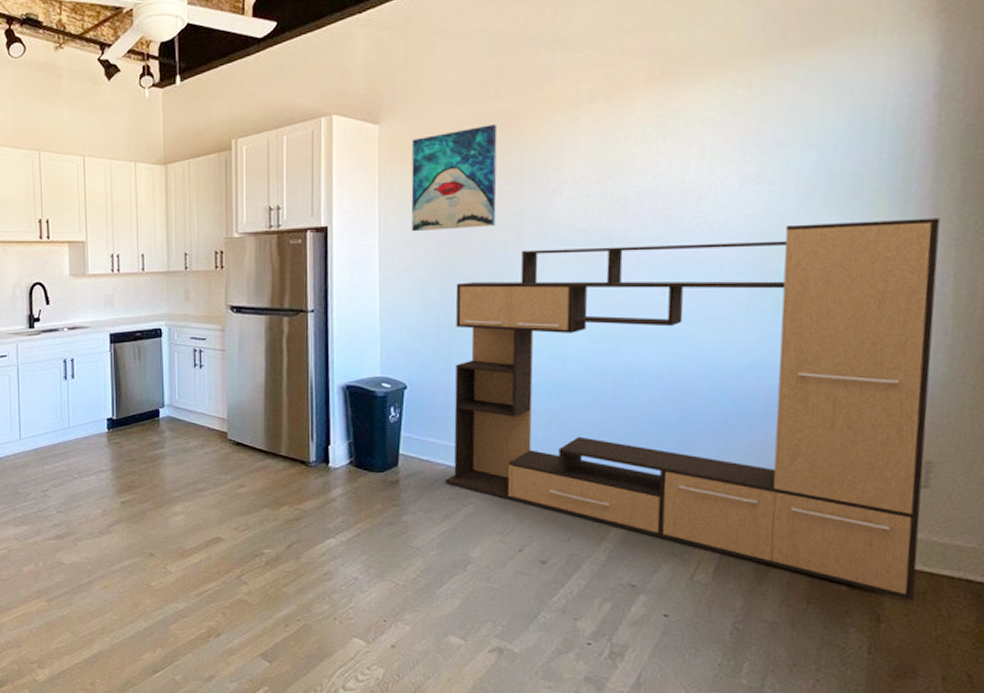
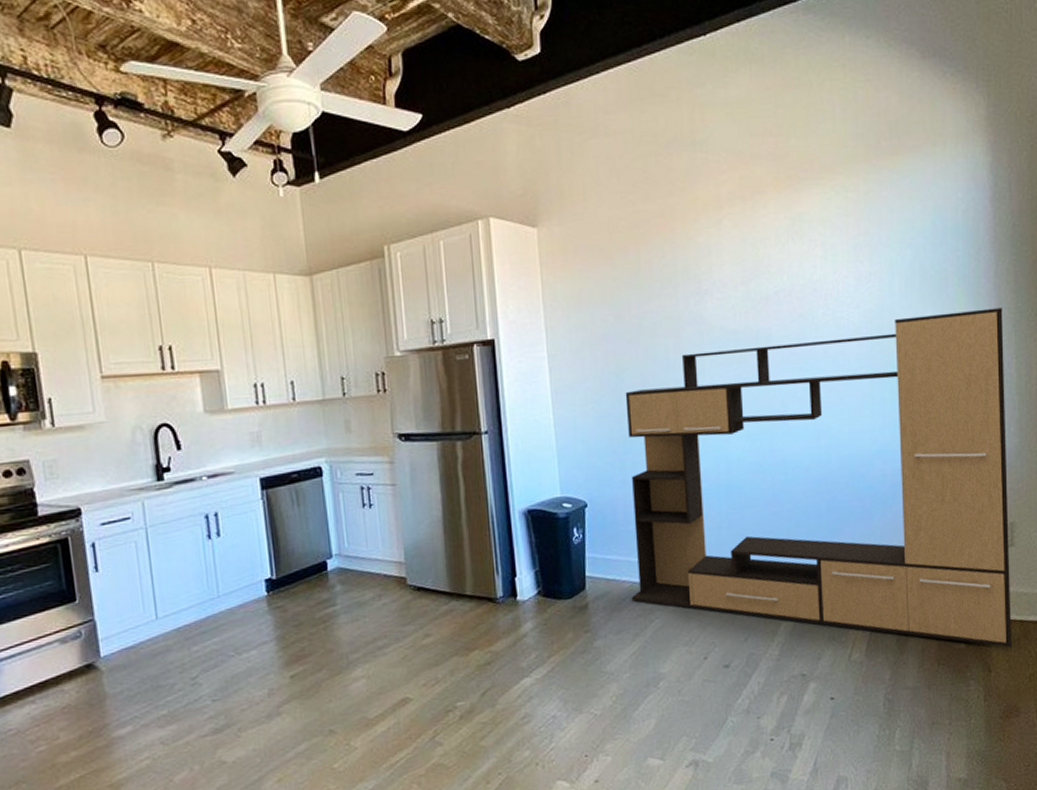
wall art: present [411,125,498,232] -> none [571,227,656,341]

